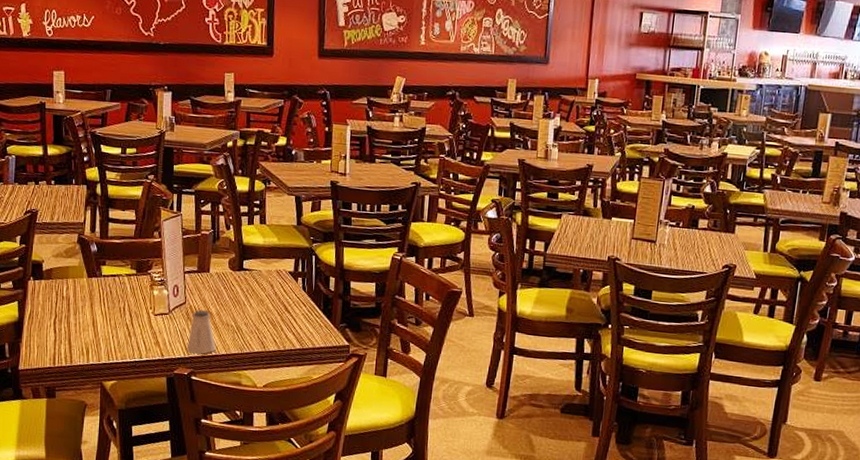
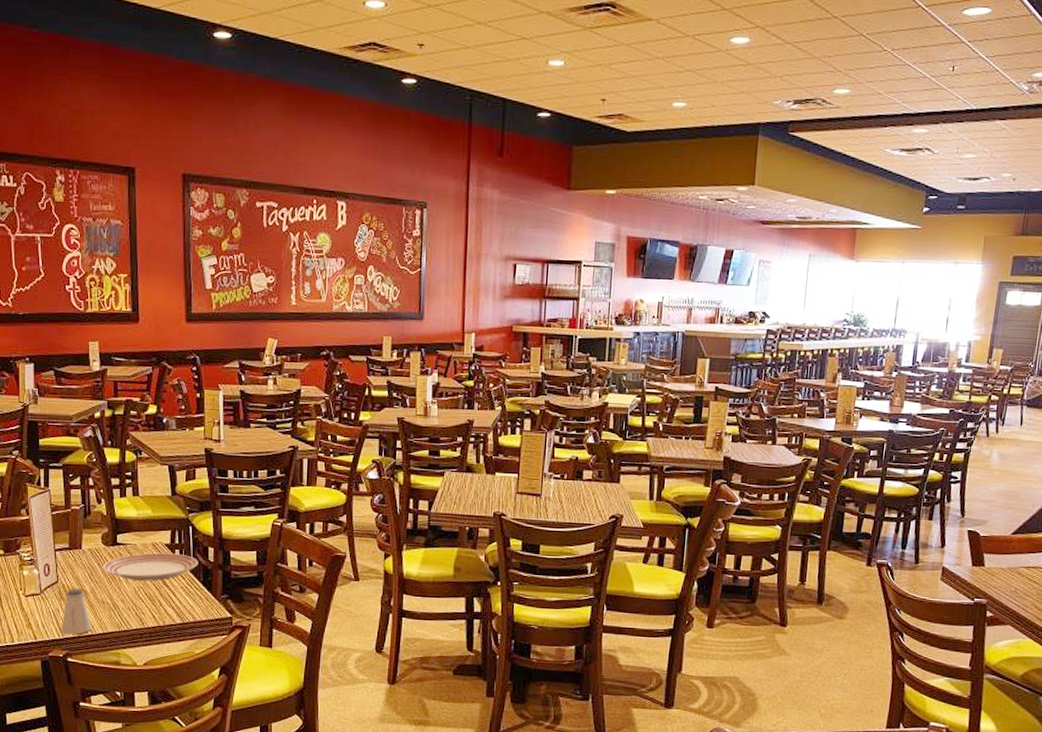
dinner plate: none [228,279,320,307] -> present [102,552,199,581]

